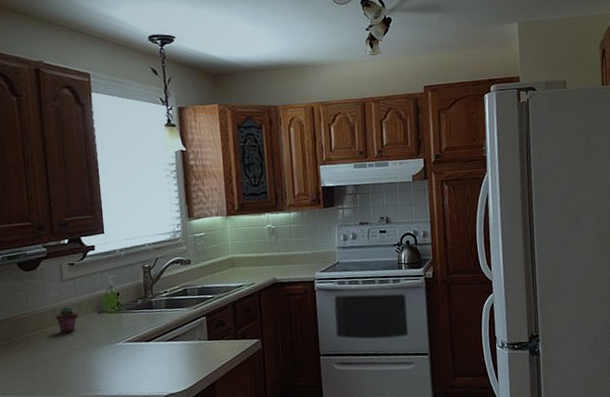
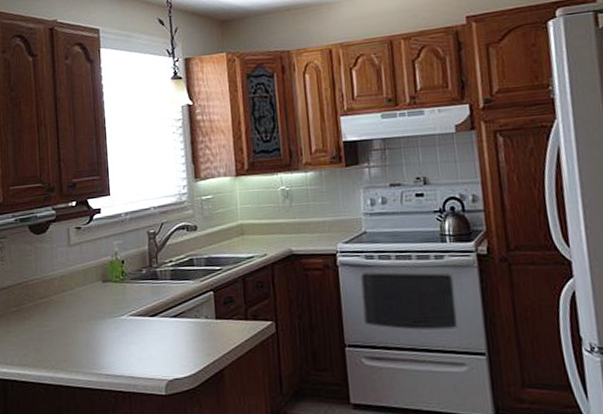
potted succulent: present [56,306,78,333] -> none [62,273,84,302]

